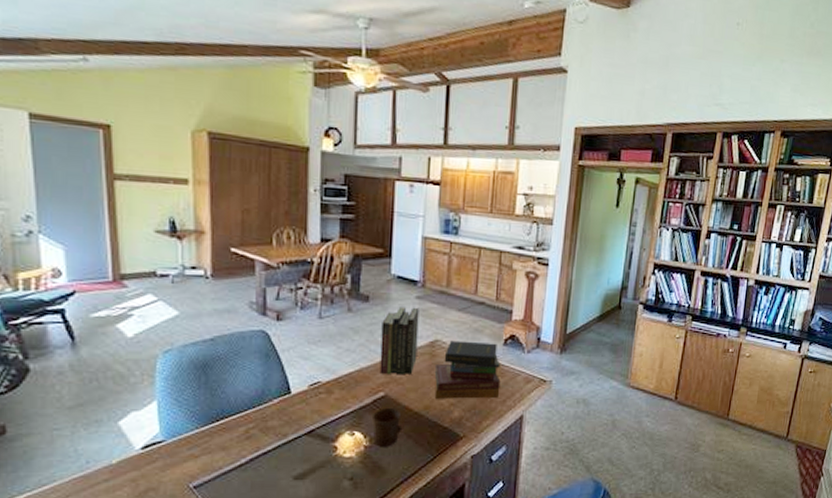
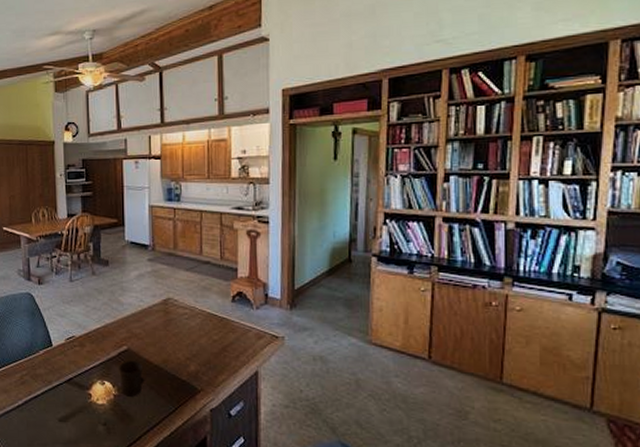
books: present [379,307,420,376] -> none [120,269,153,331]
books: present [434,340,501,399] -> none [169,298,233,354]

